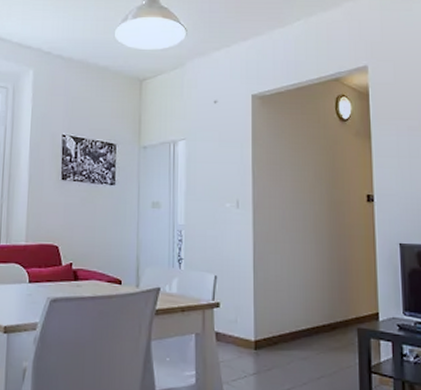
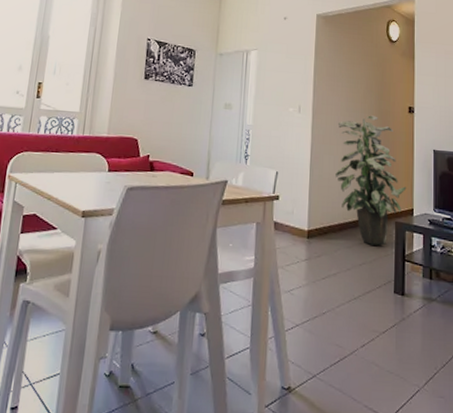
indoor plant: none [283,207,369,356] -> present [335,115,407,246]

